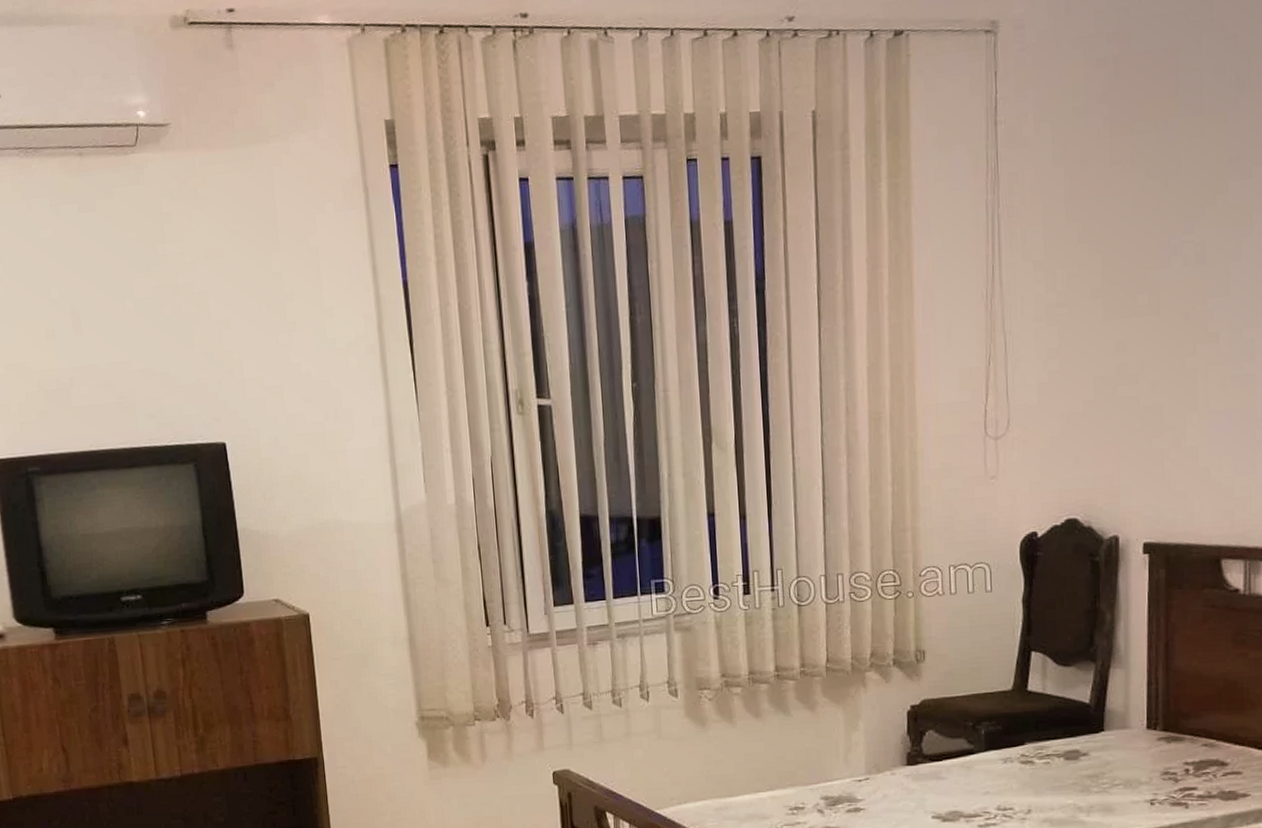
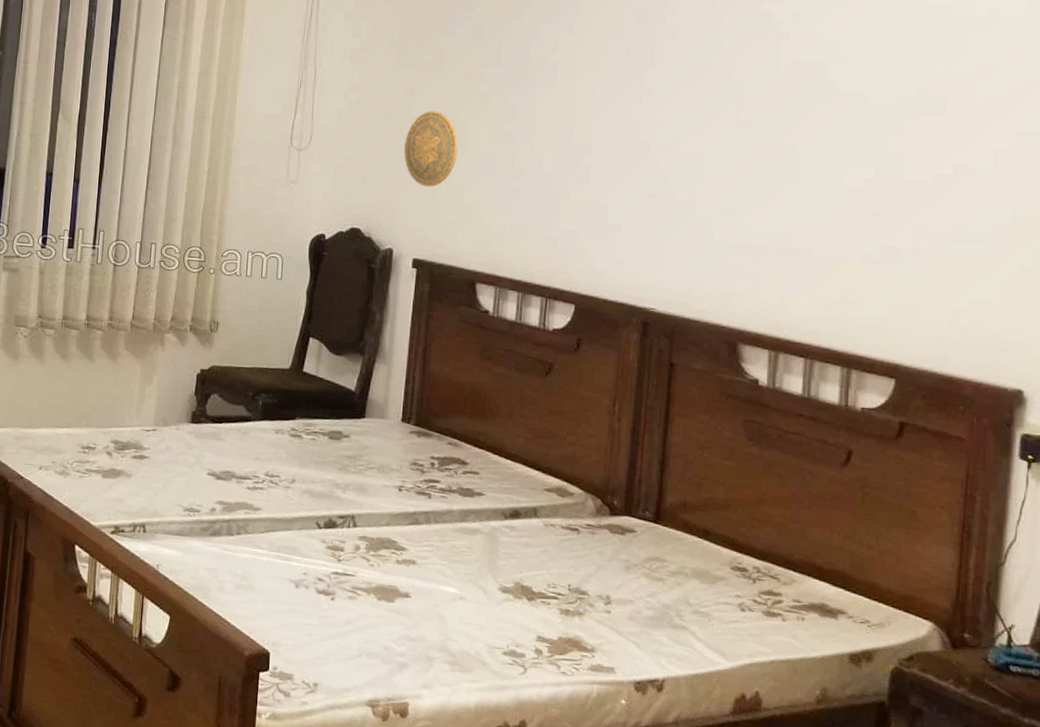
decorative plate: none [1121,364,1186,457] -> present [404,111,458,187]

